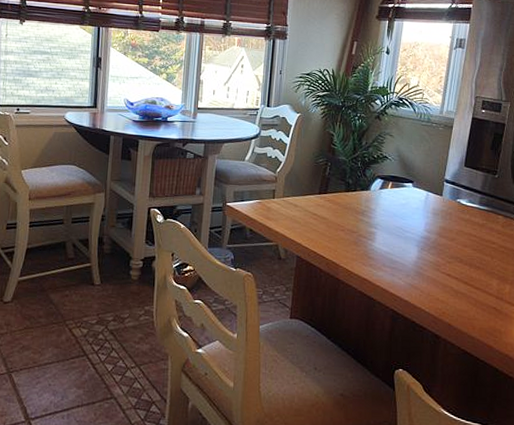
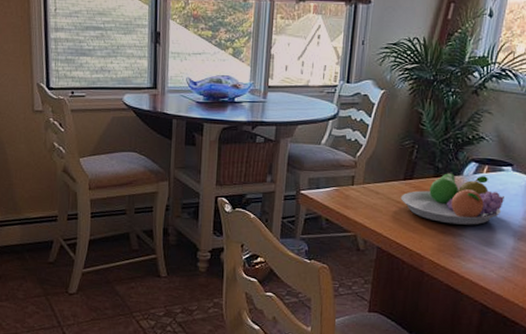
fruit bowl: none [316,188,407,236] -> present [400,173,504,225]

